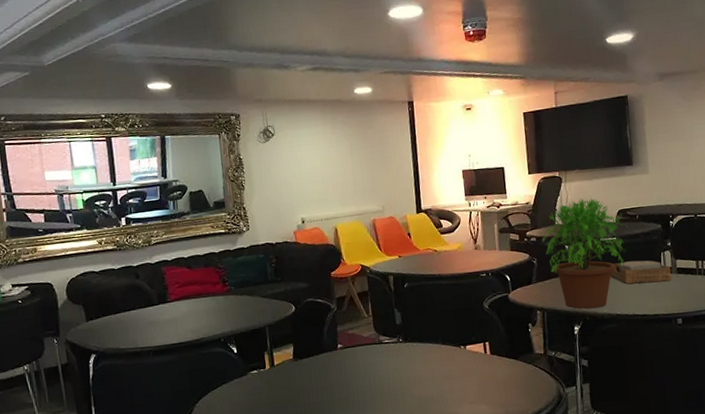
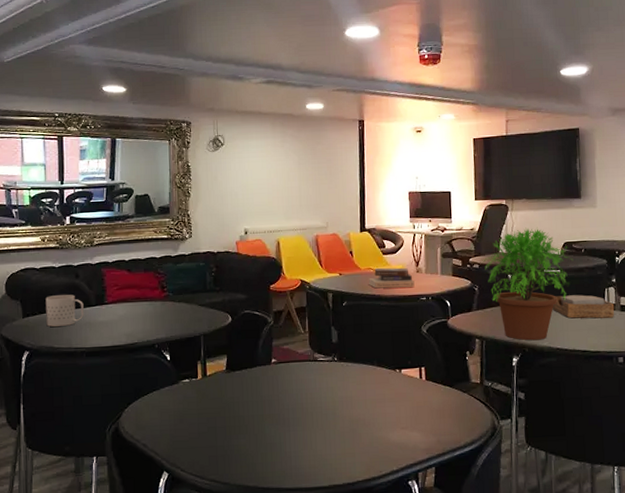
mug: none [107,295,148,329] -> present [45,295,84,328]
books: none [428,246,474,268] -> present [369,267,415,289]

